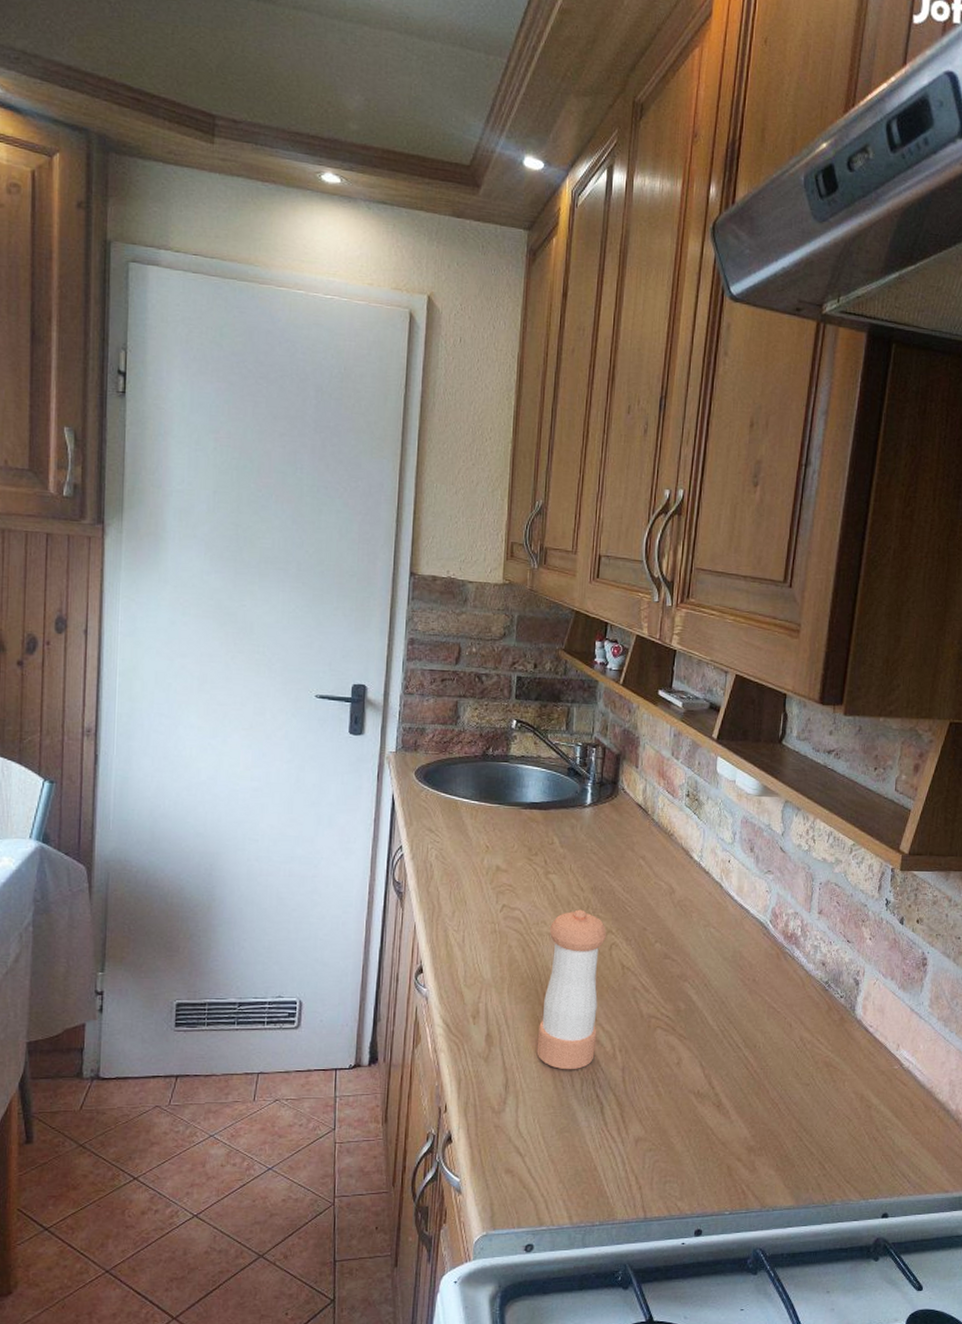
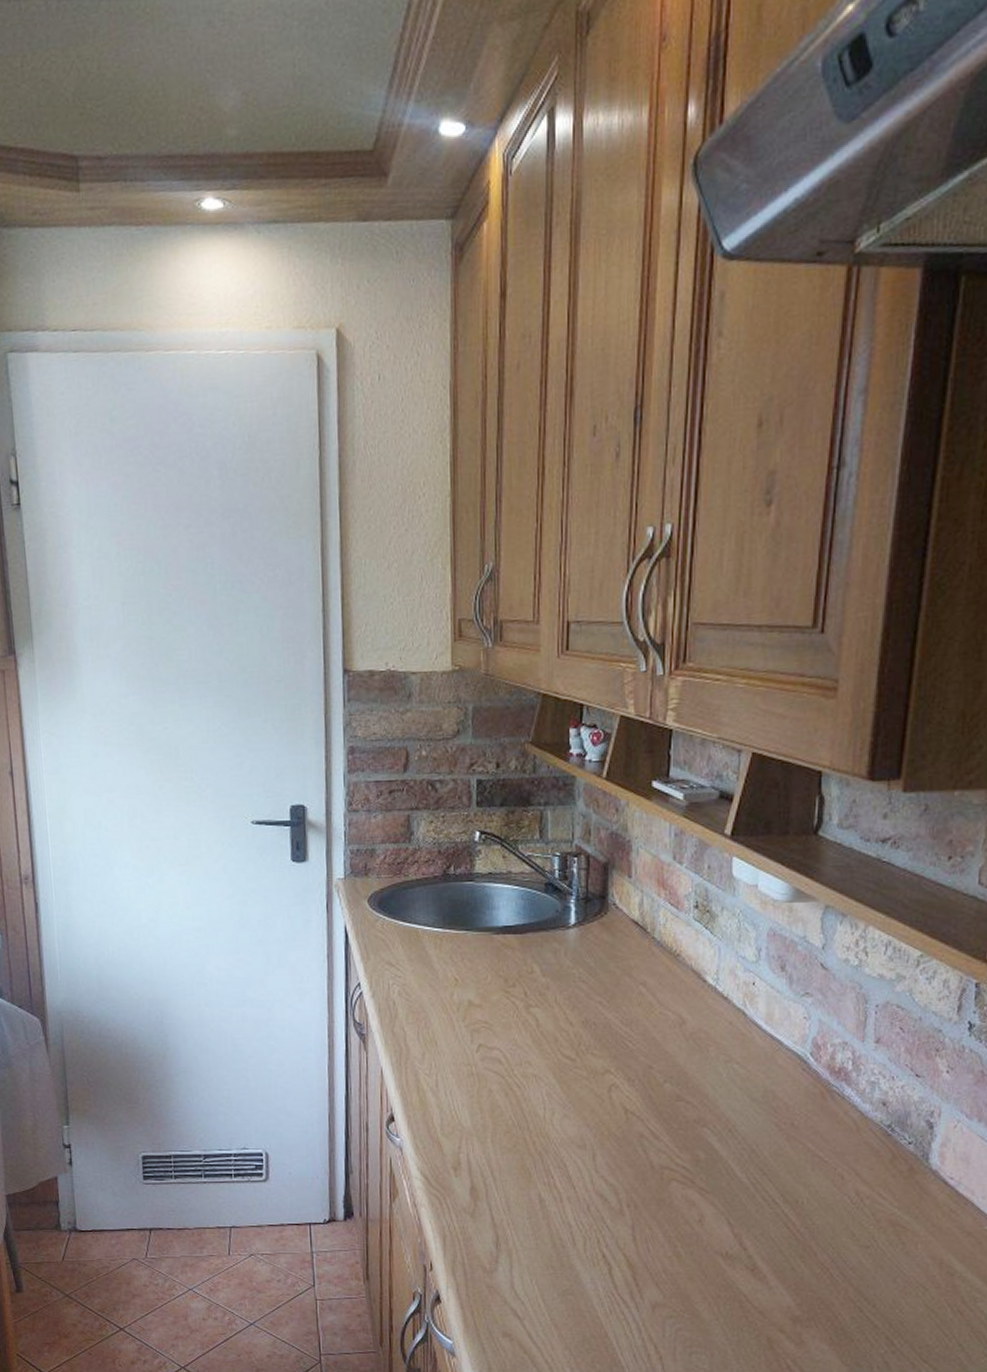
pepper shaker: present [536,909,607,1070] -> none [529,1047,605,1227]

